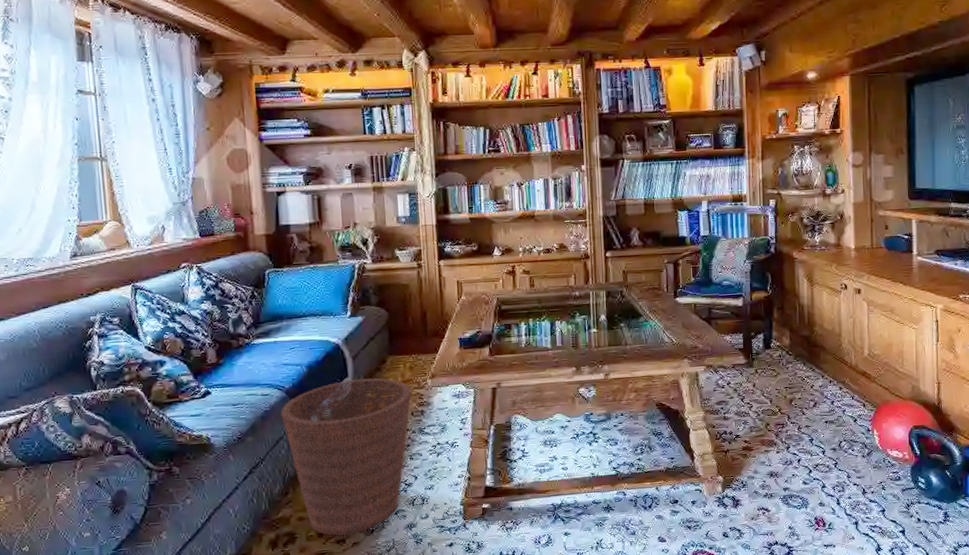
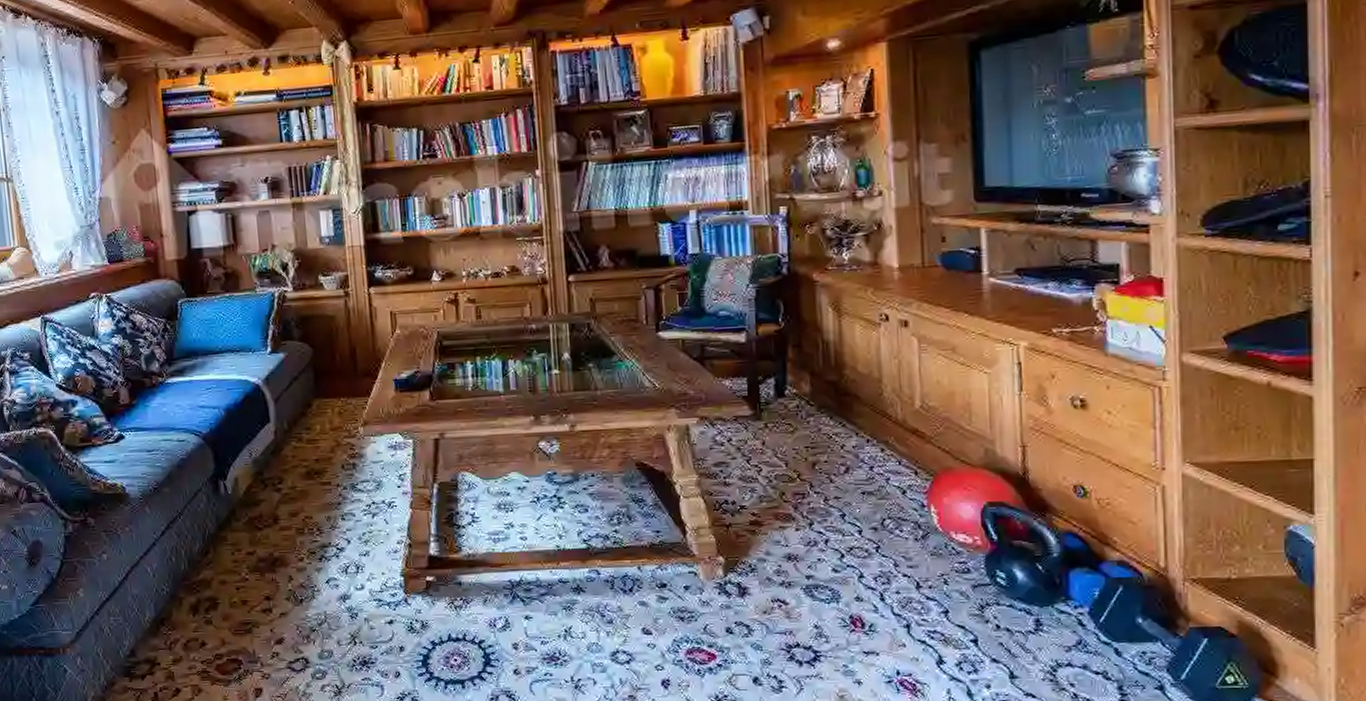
basket: present [281,378,411,536] -> none [198,424,341,604]

